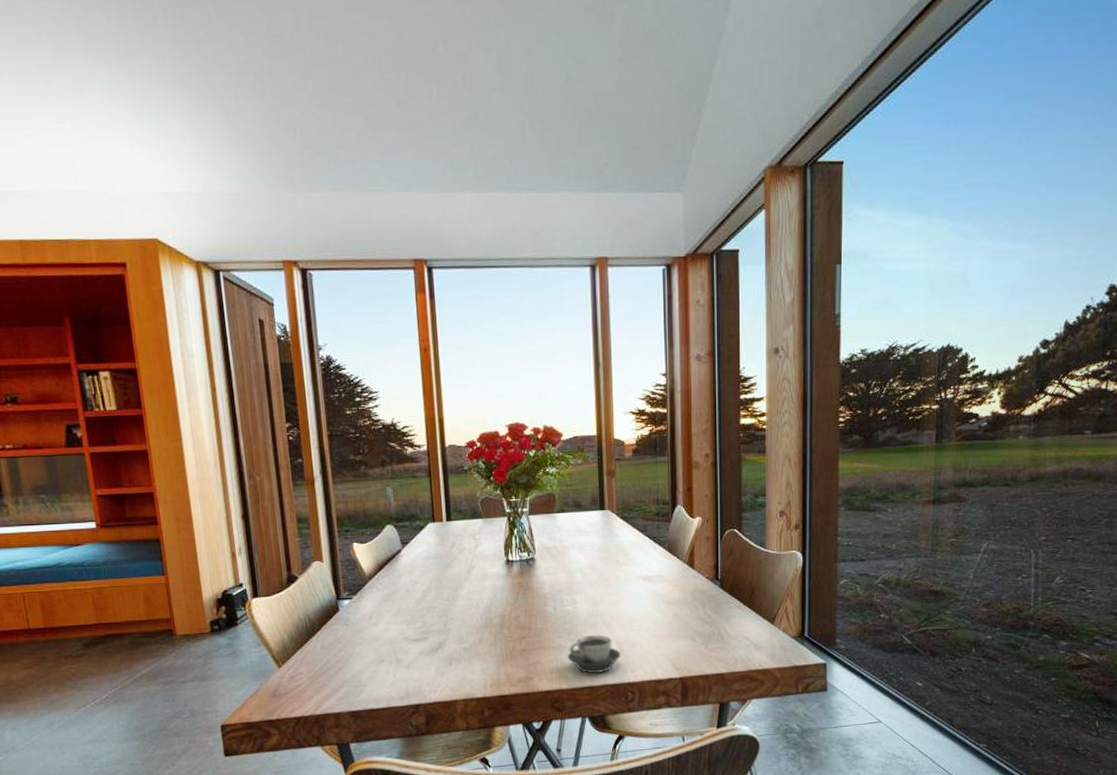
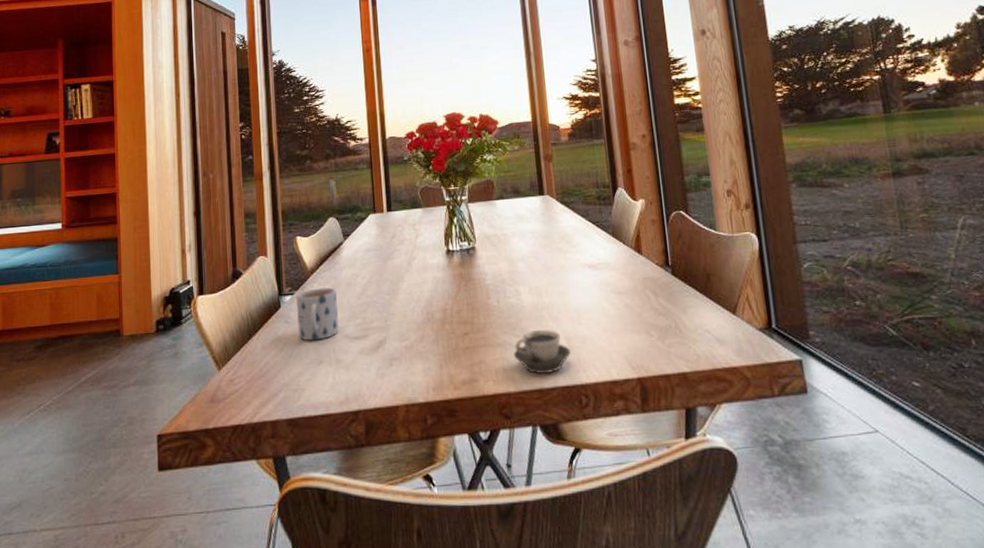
mug: none [355,593,398,642] -> present [296,287,339,341]

